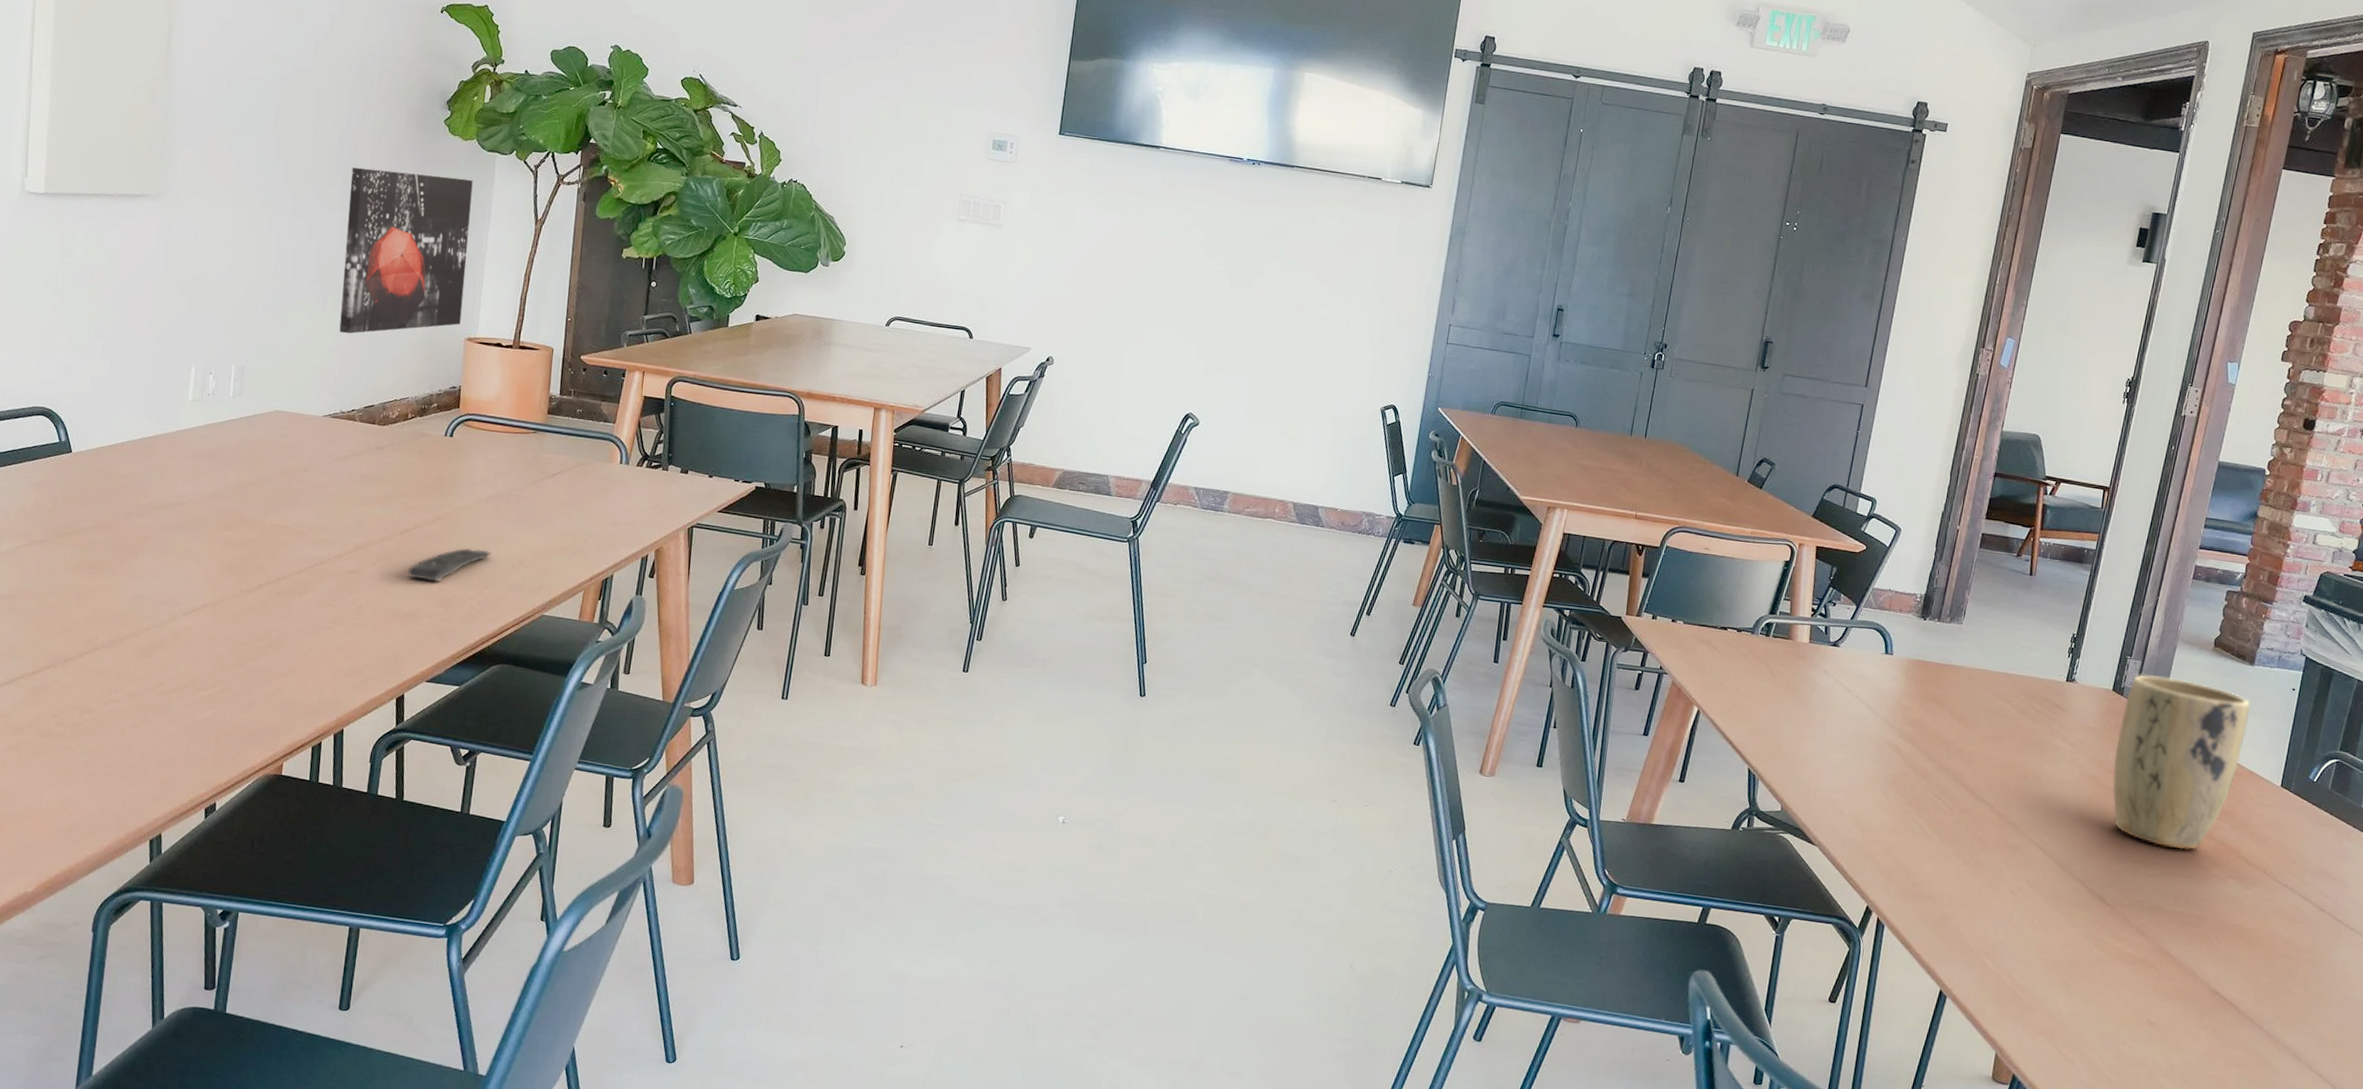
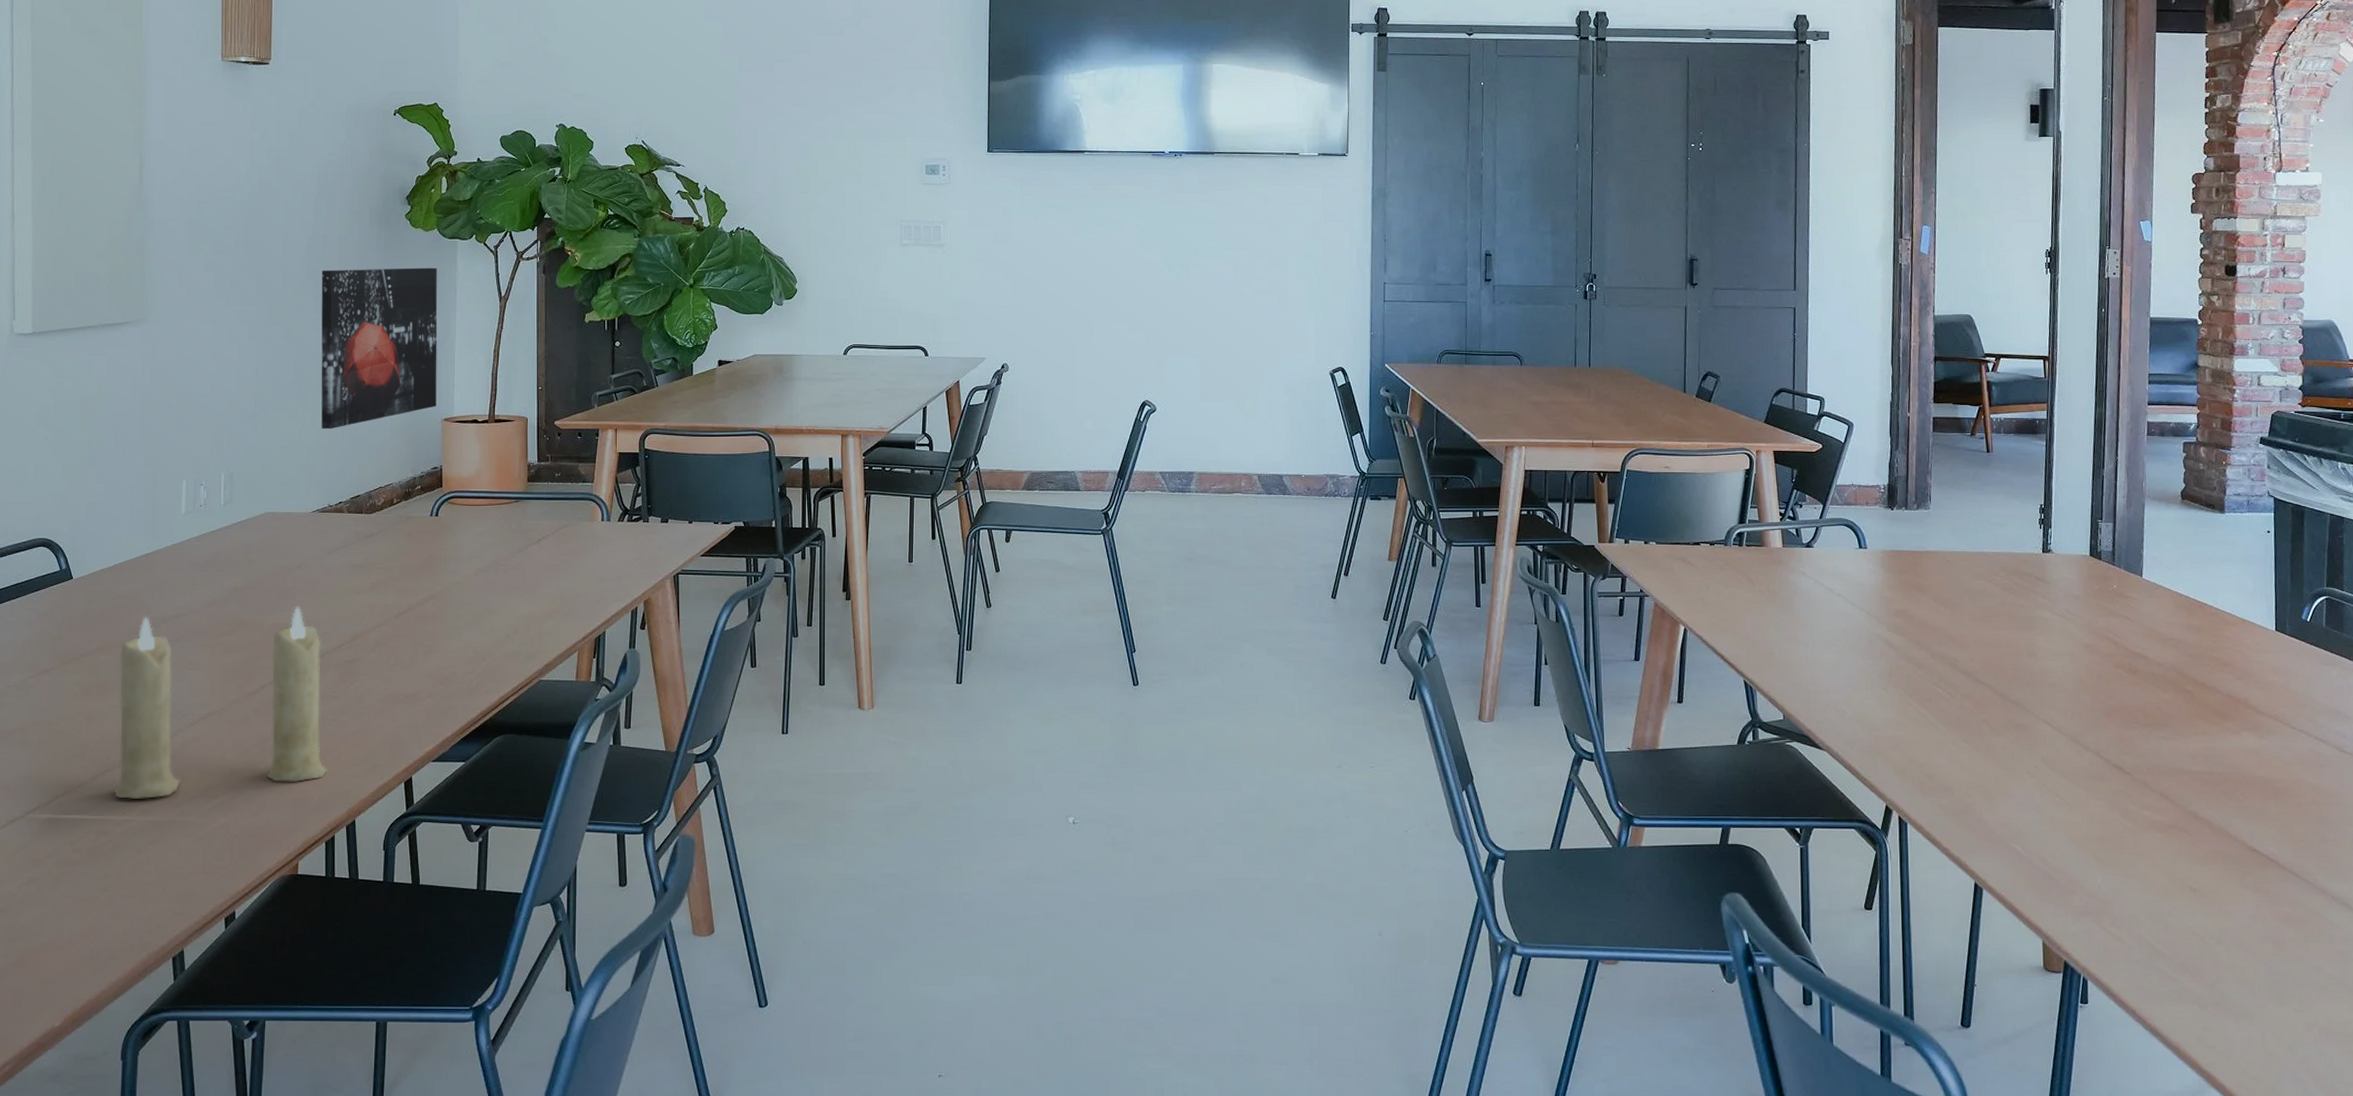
candle: none [100,500,323,686] -> present [113,606,328,799]
remote control: present [407,547,491,582] -> none [405,622,485,661]
plant pot: present [2112,674,2251,850] -> none [2103,536,2231,707]

